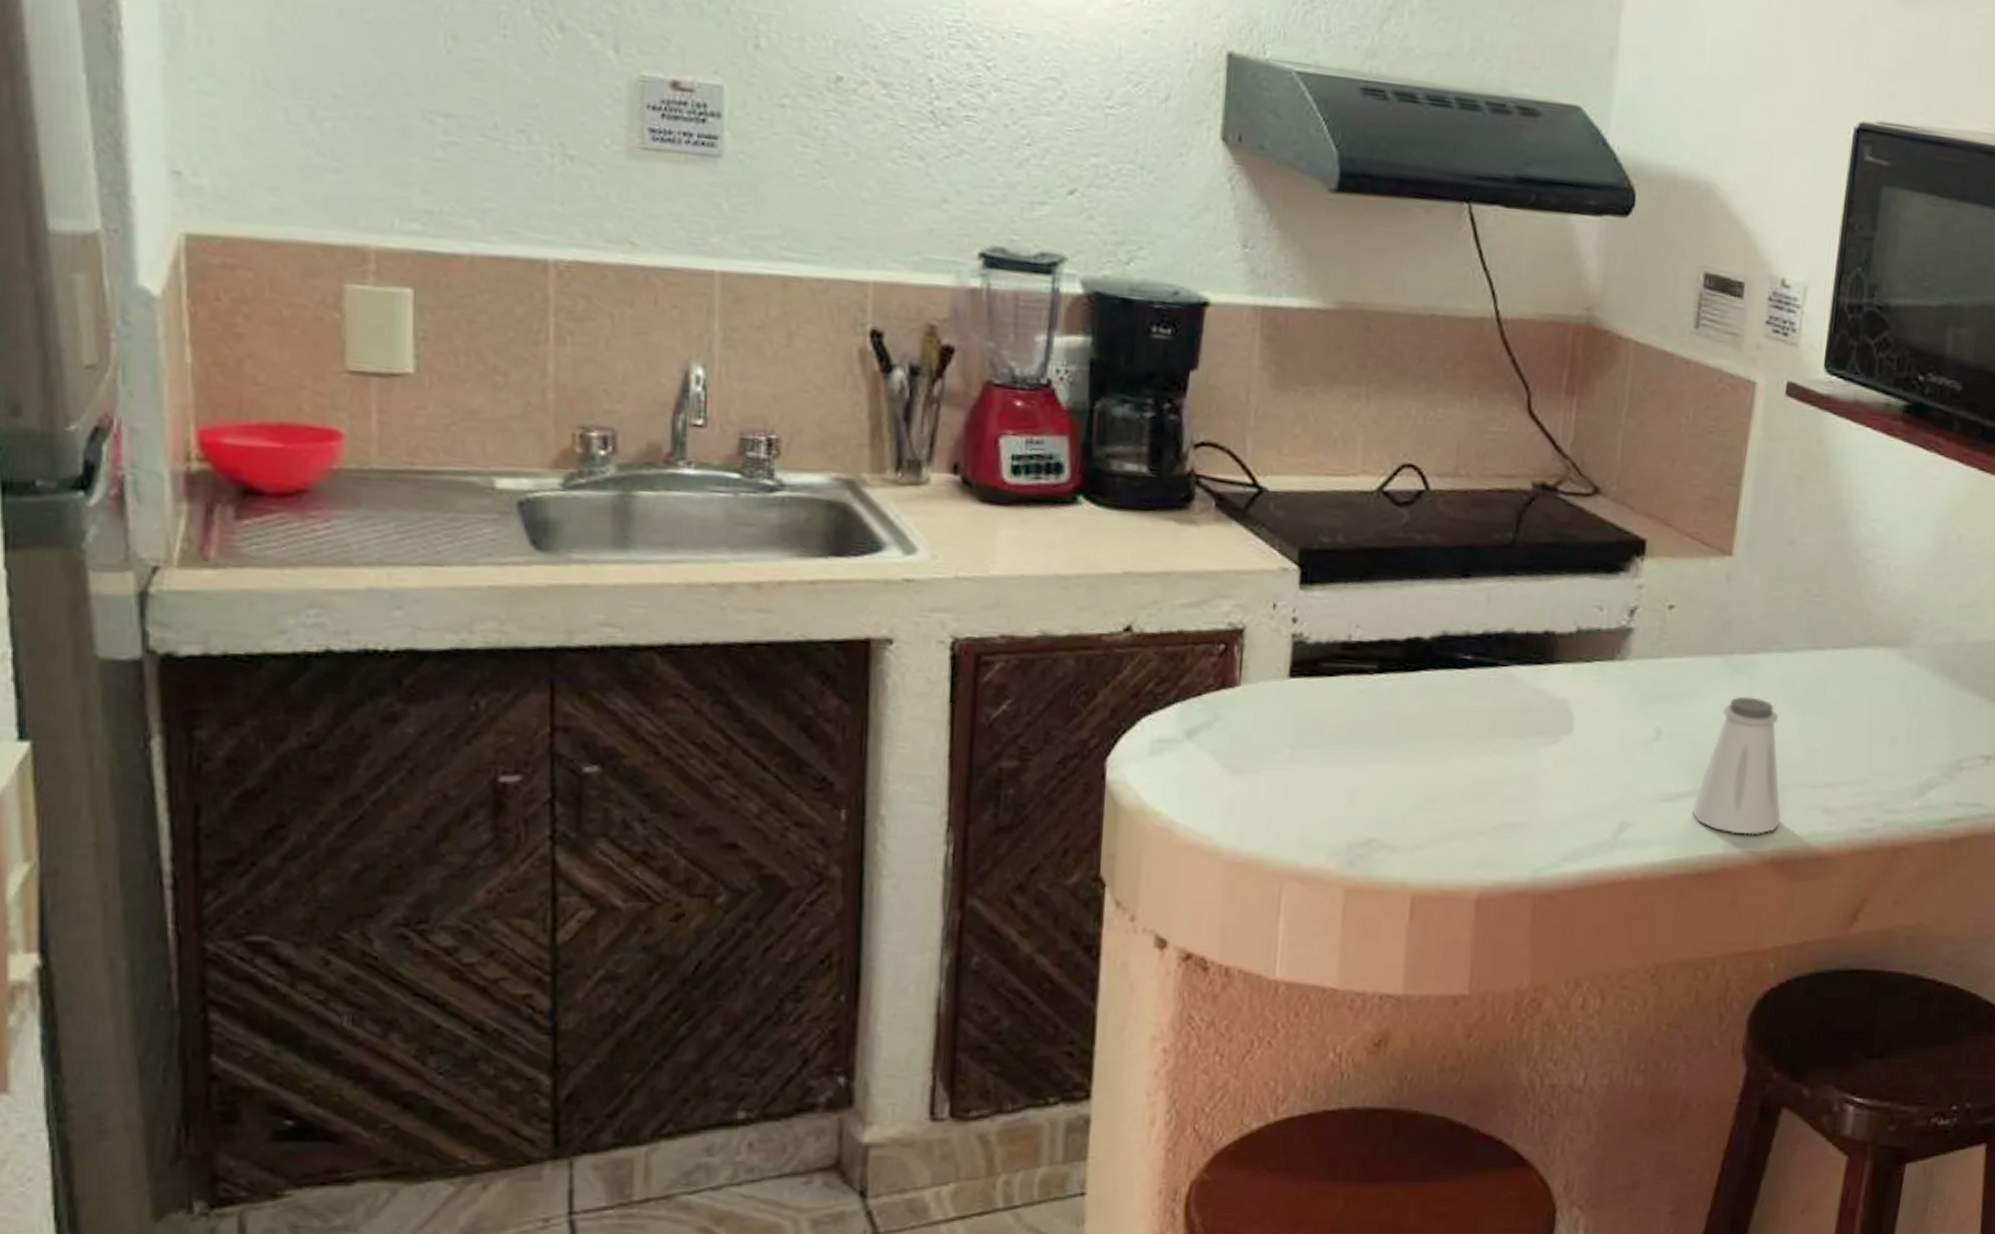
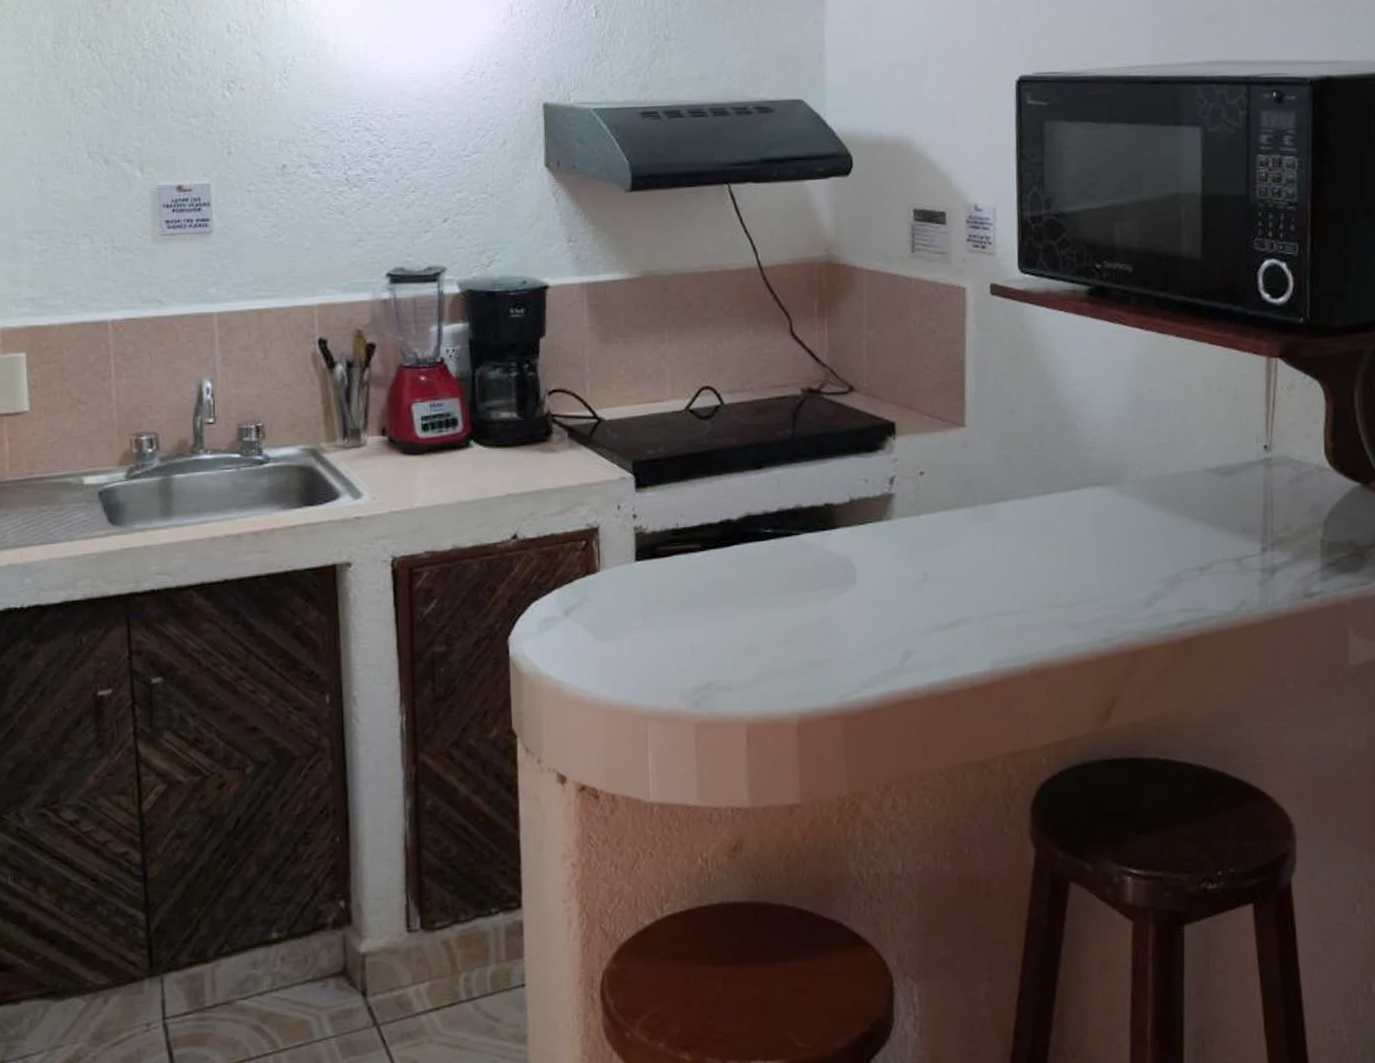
saltshaker: present [1692,696,1781,835] -> none [961,538,1035,653]

